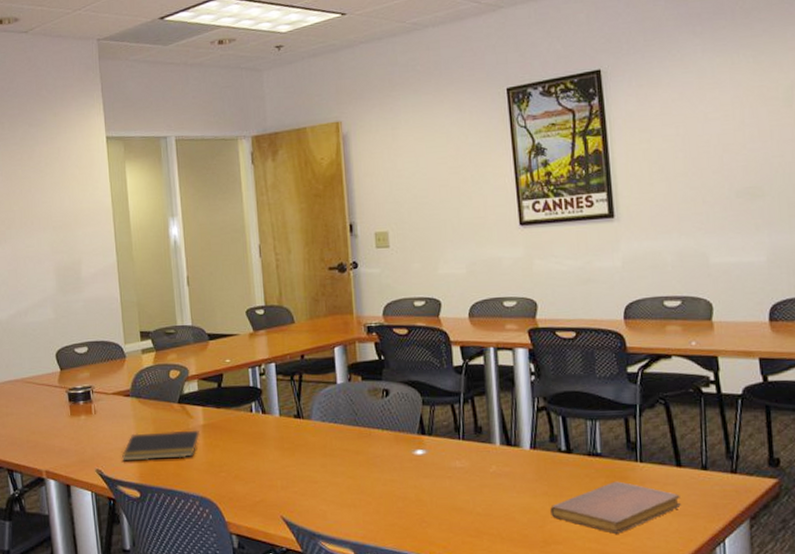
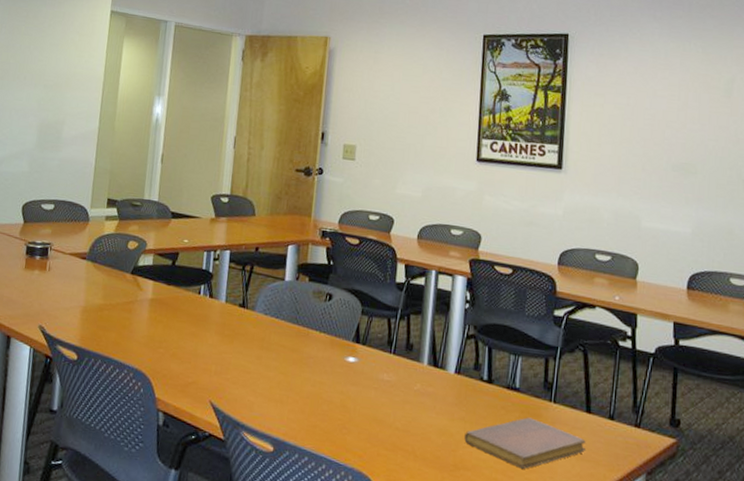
notepad: present [121,430,200,461] -> none [66,296,147,329]

